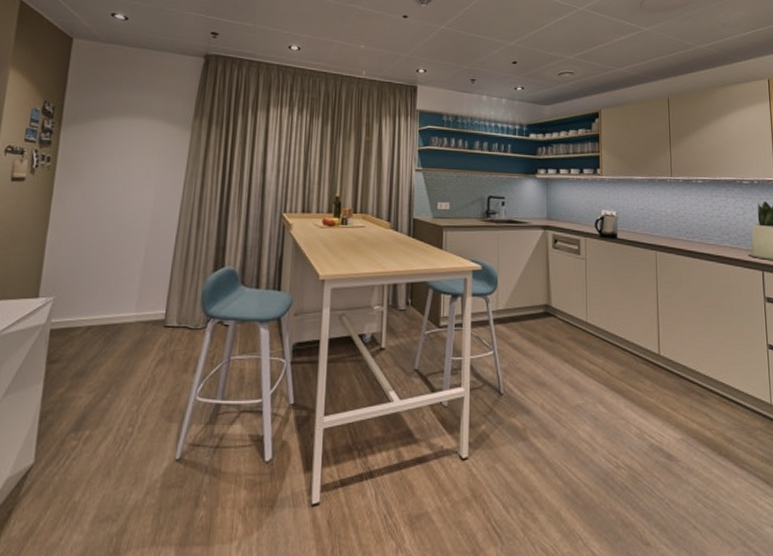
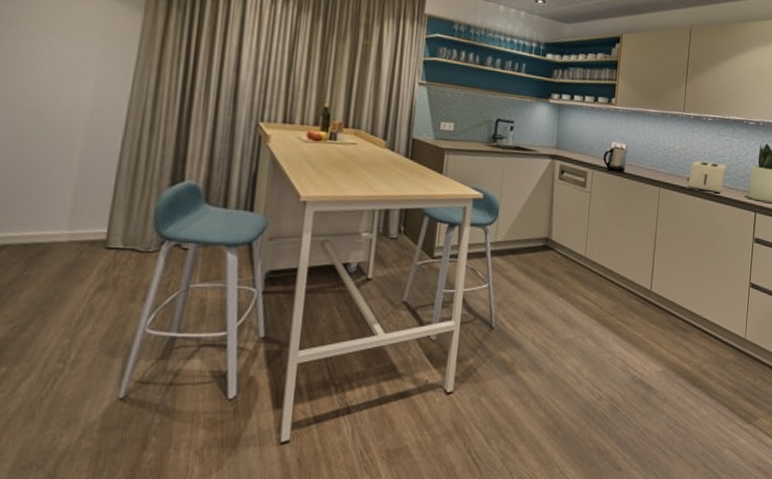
toaster: none [683,222,725,254] -> present [687,160,727,194]

